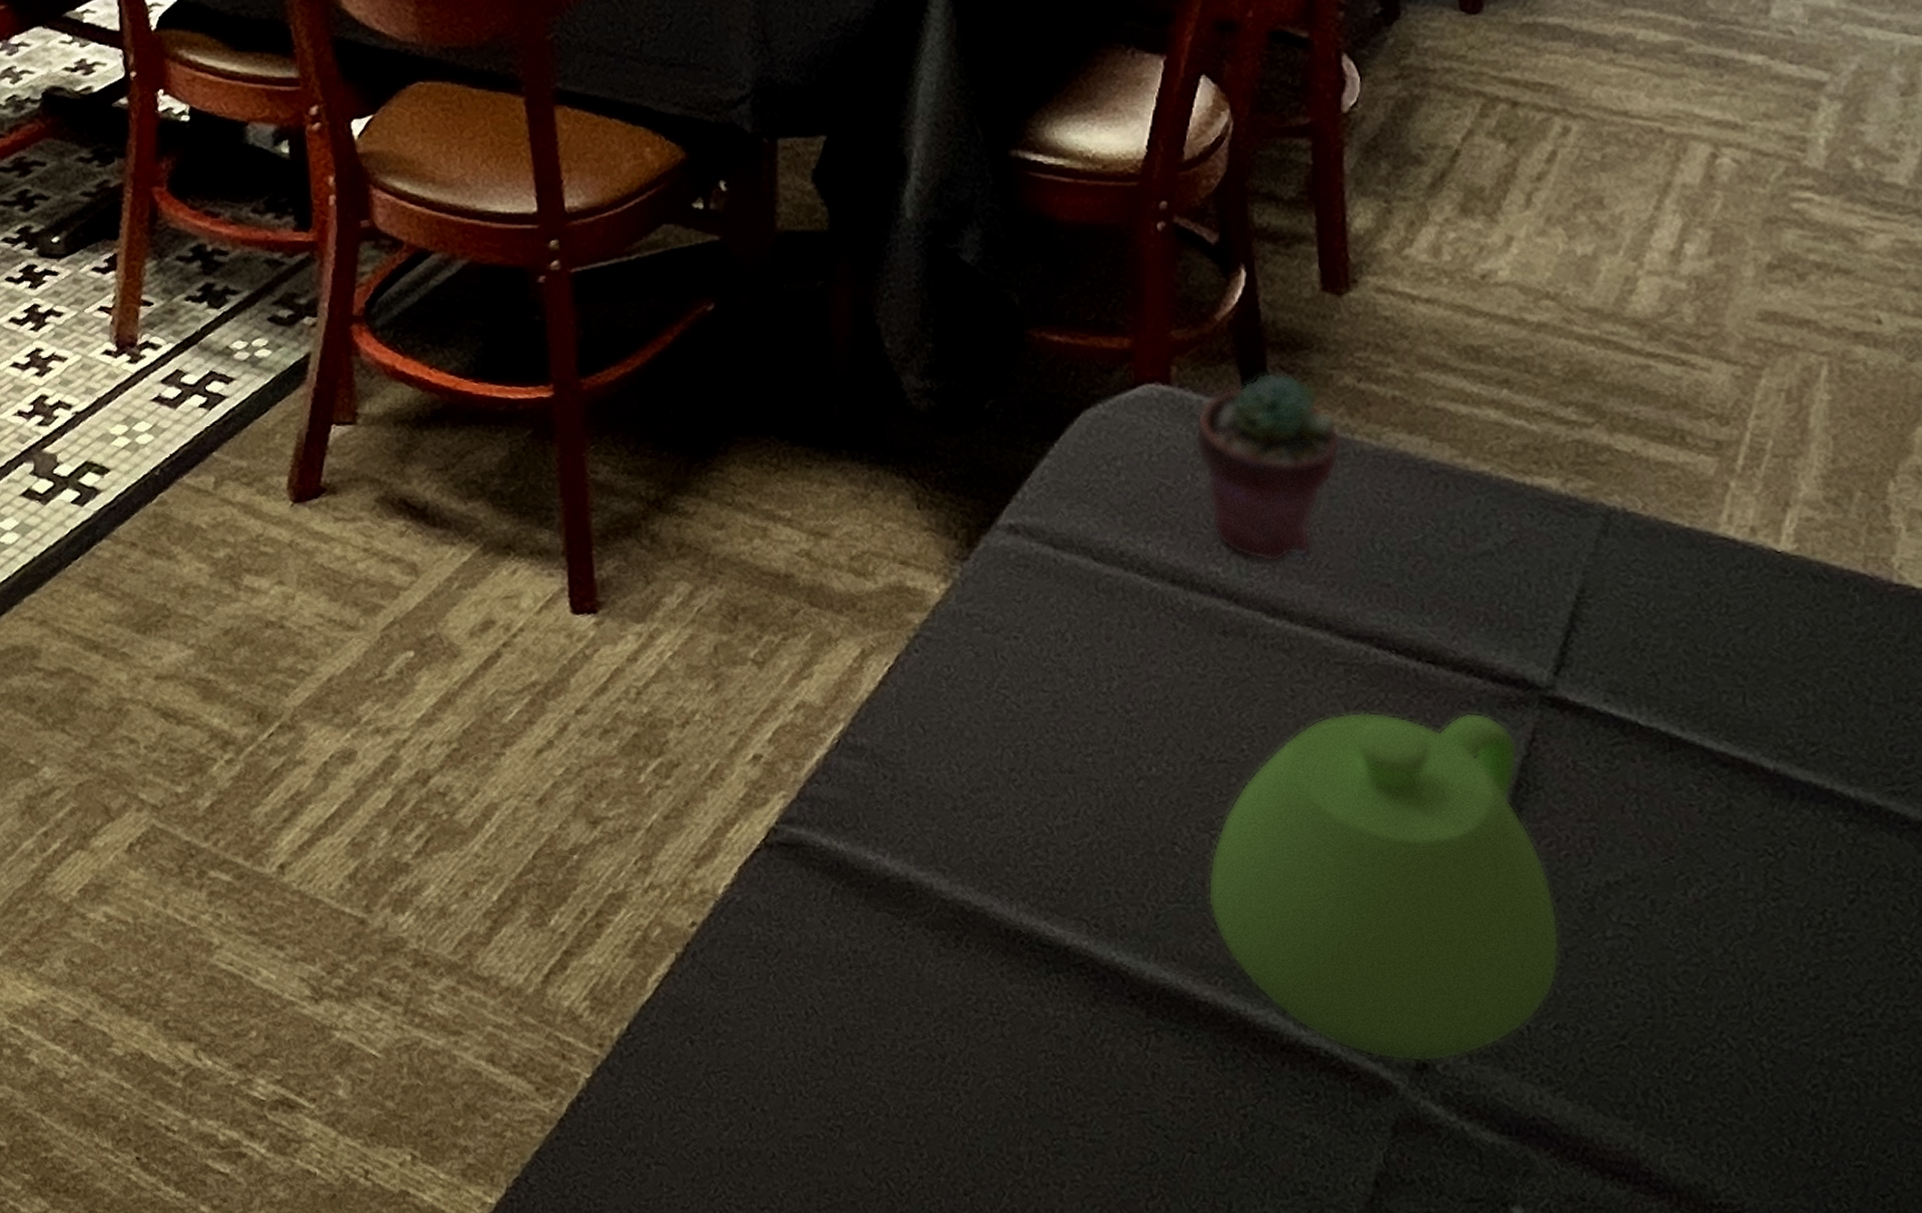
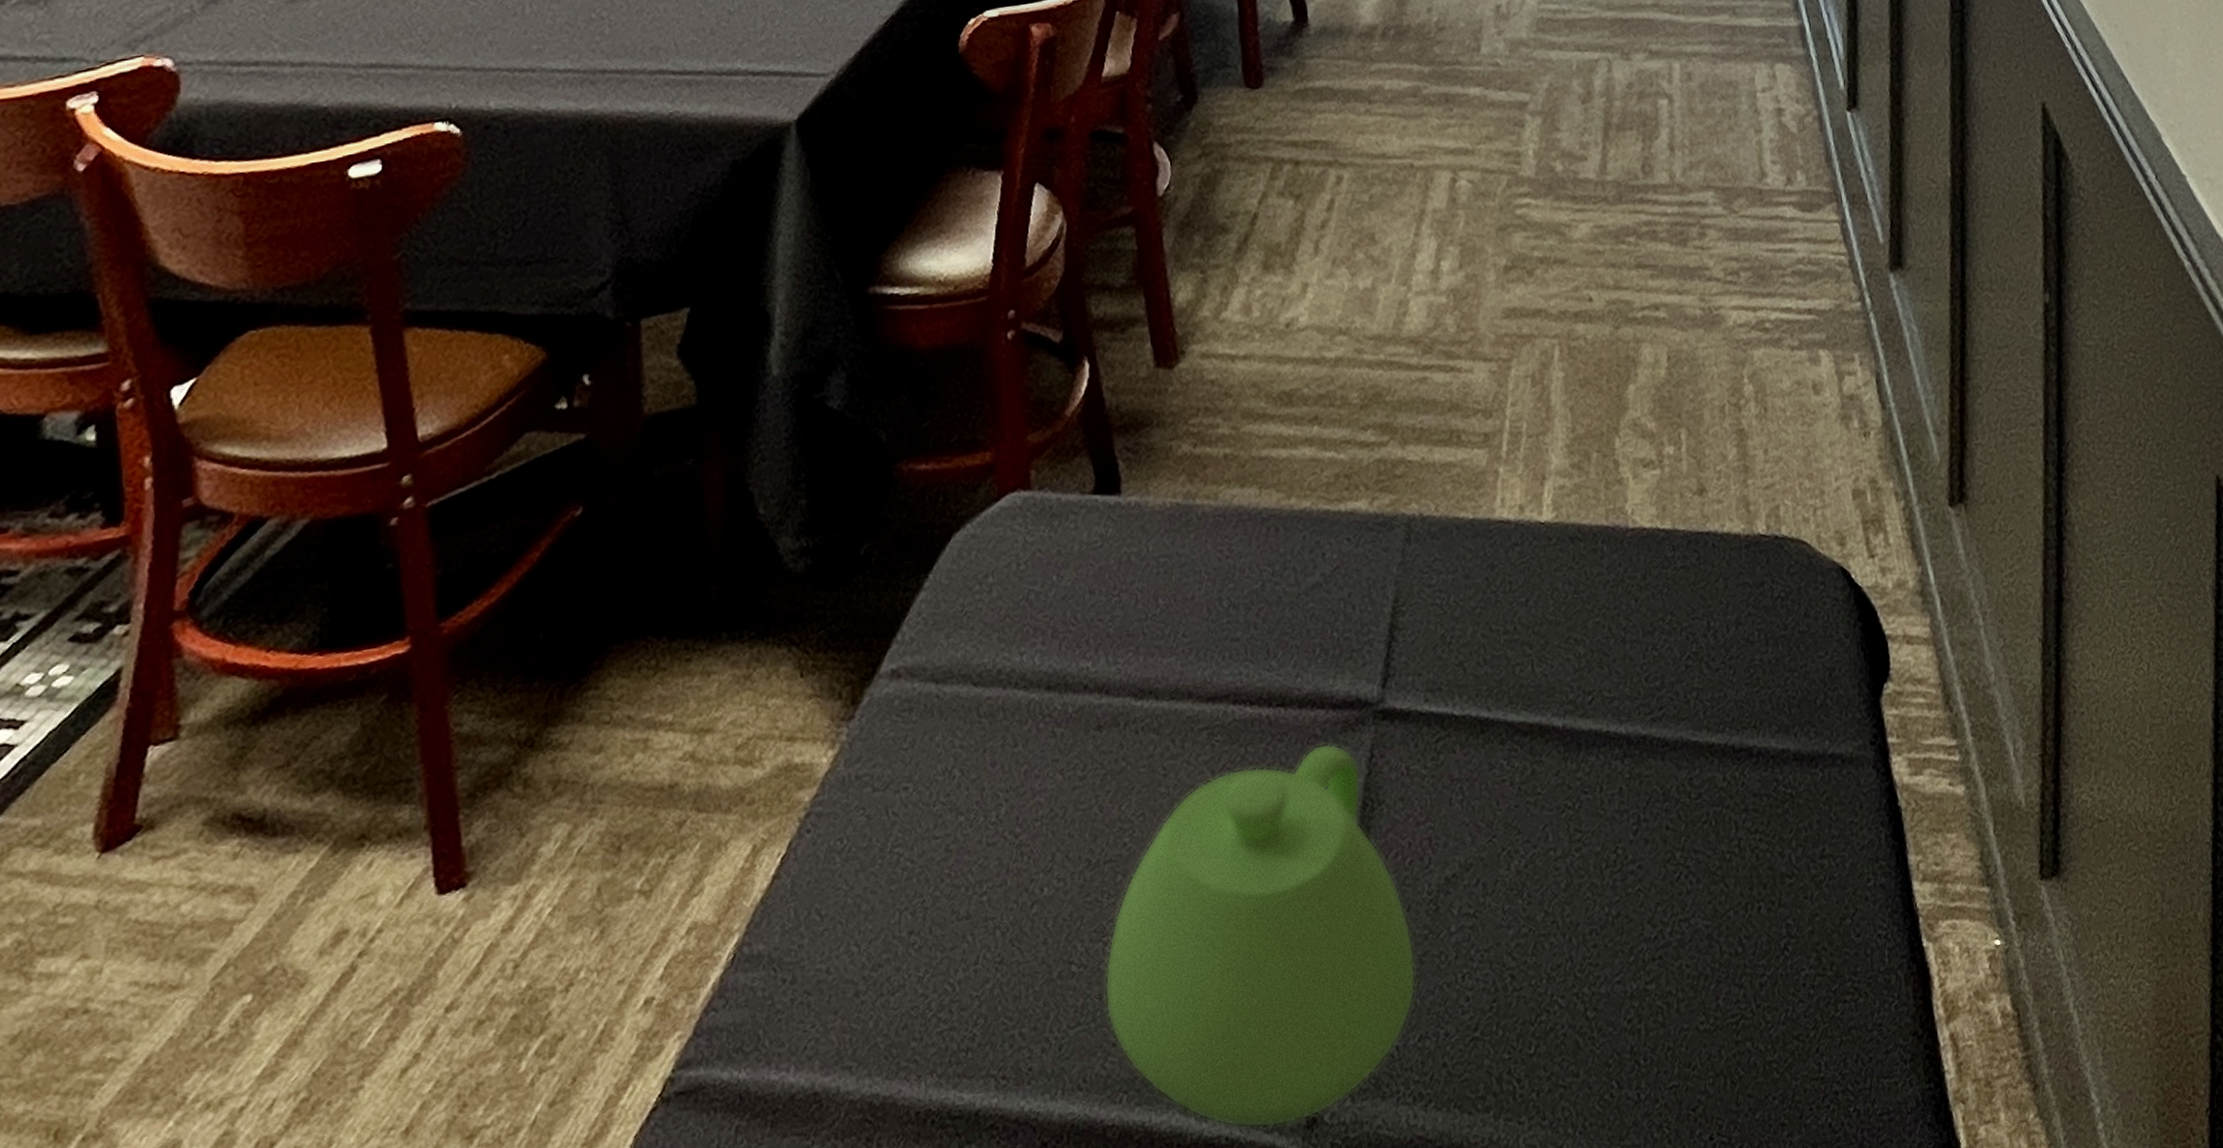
potted succulent: present [1195,372,1341,563] -> none [1056,454,1185,646]

